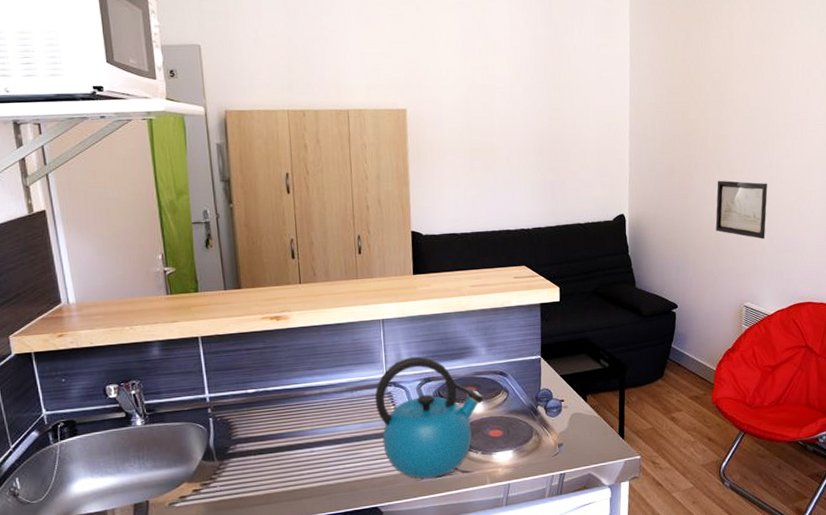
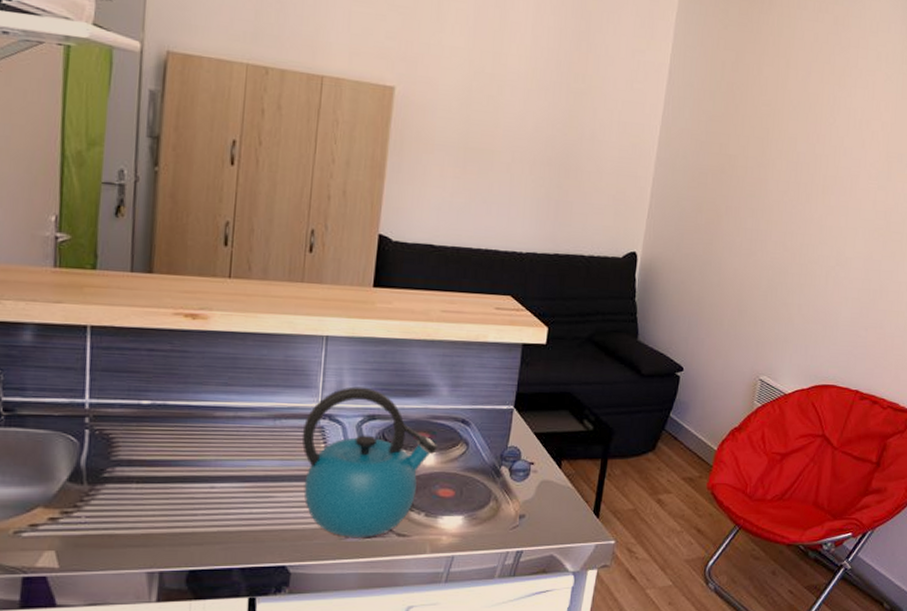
wall art: present [715,180,768,239] -> none [739,229,805,305]

